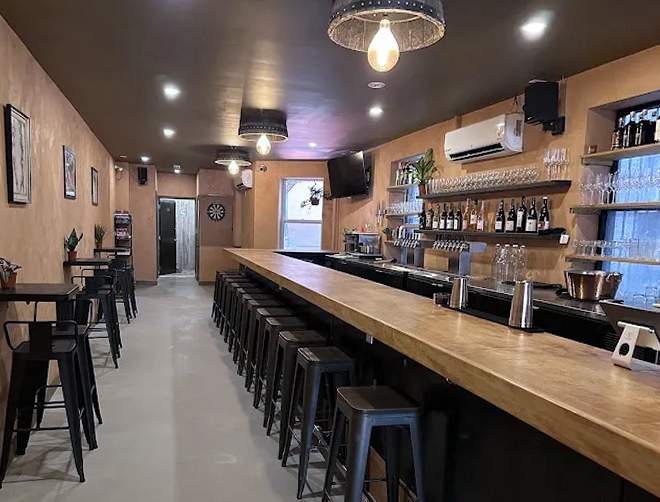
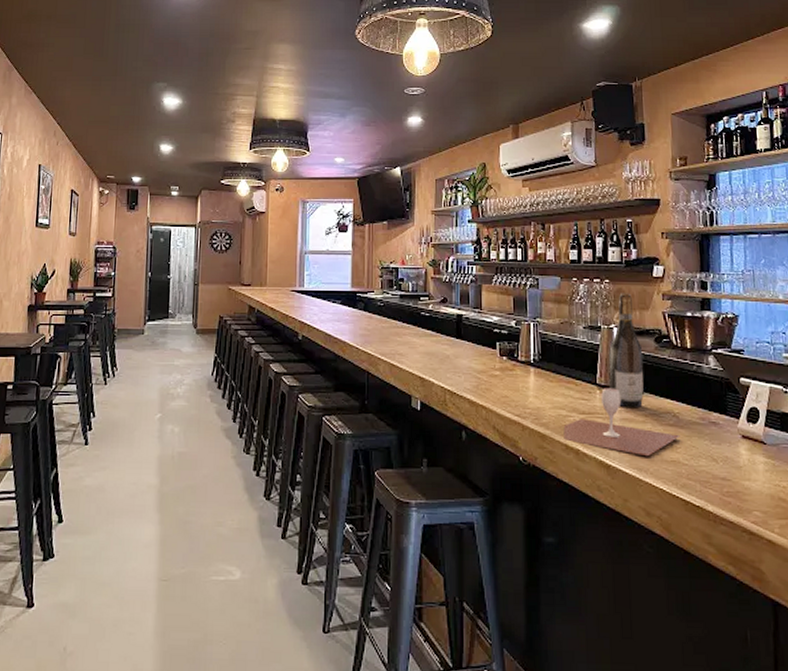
wine glass: none [480,328,568,379] -> present [563,388,681,457]
wine bottle: none [518,256,546,343] -> present [609,293,644,407]

